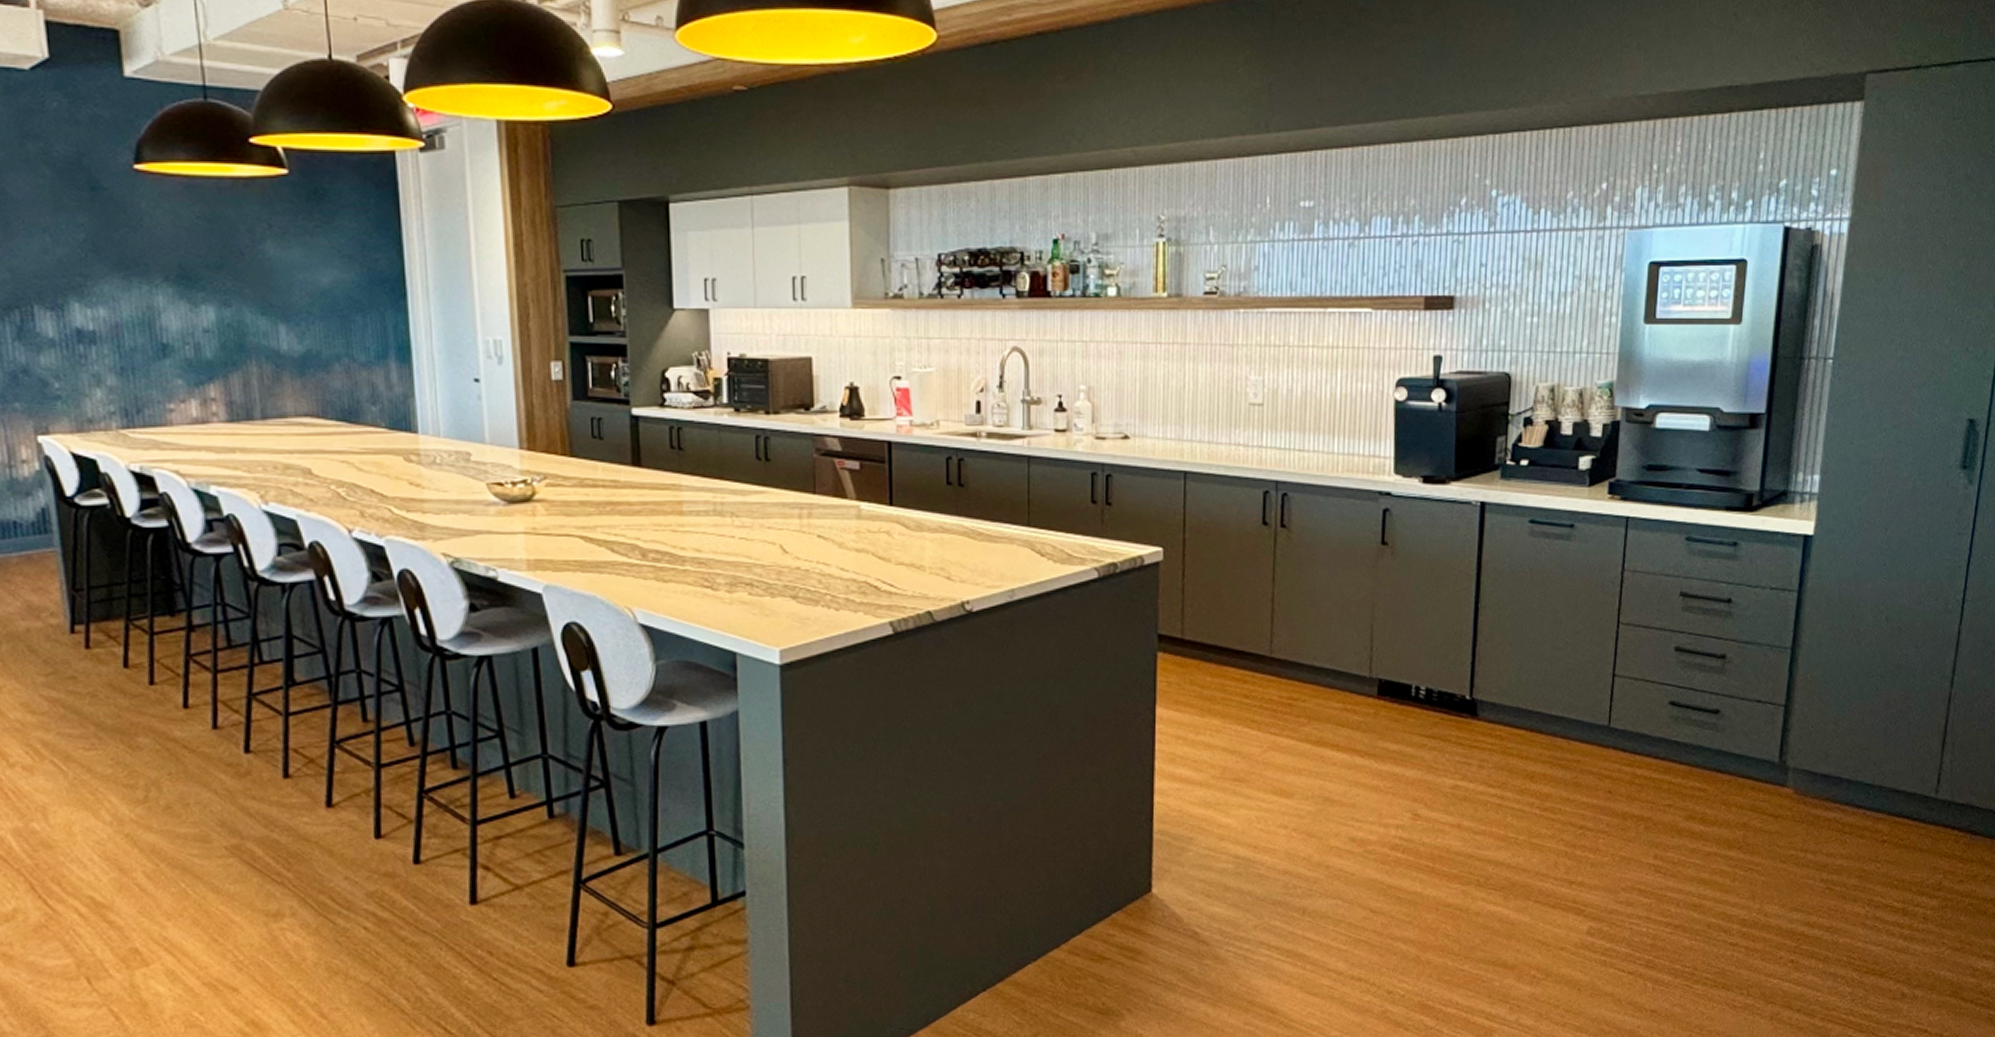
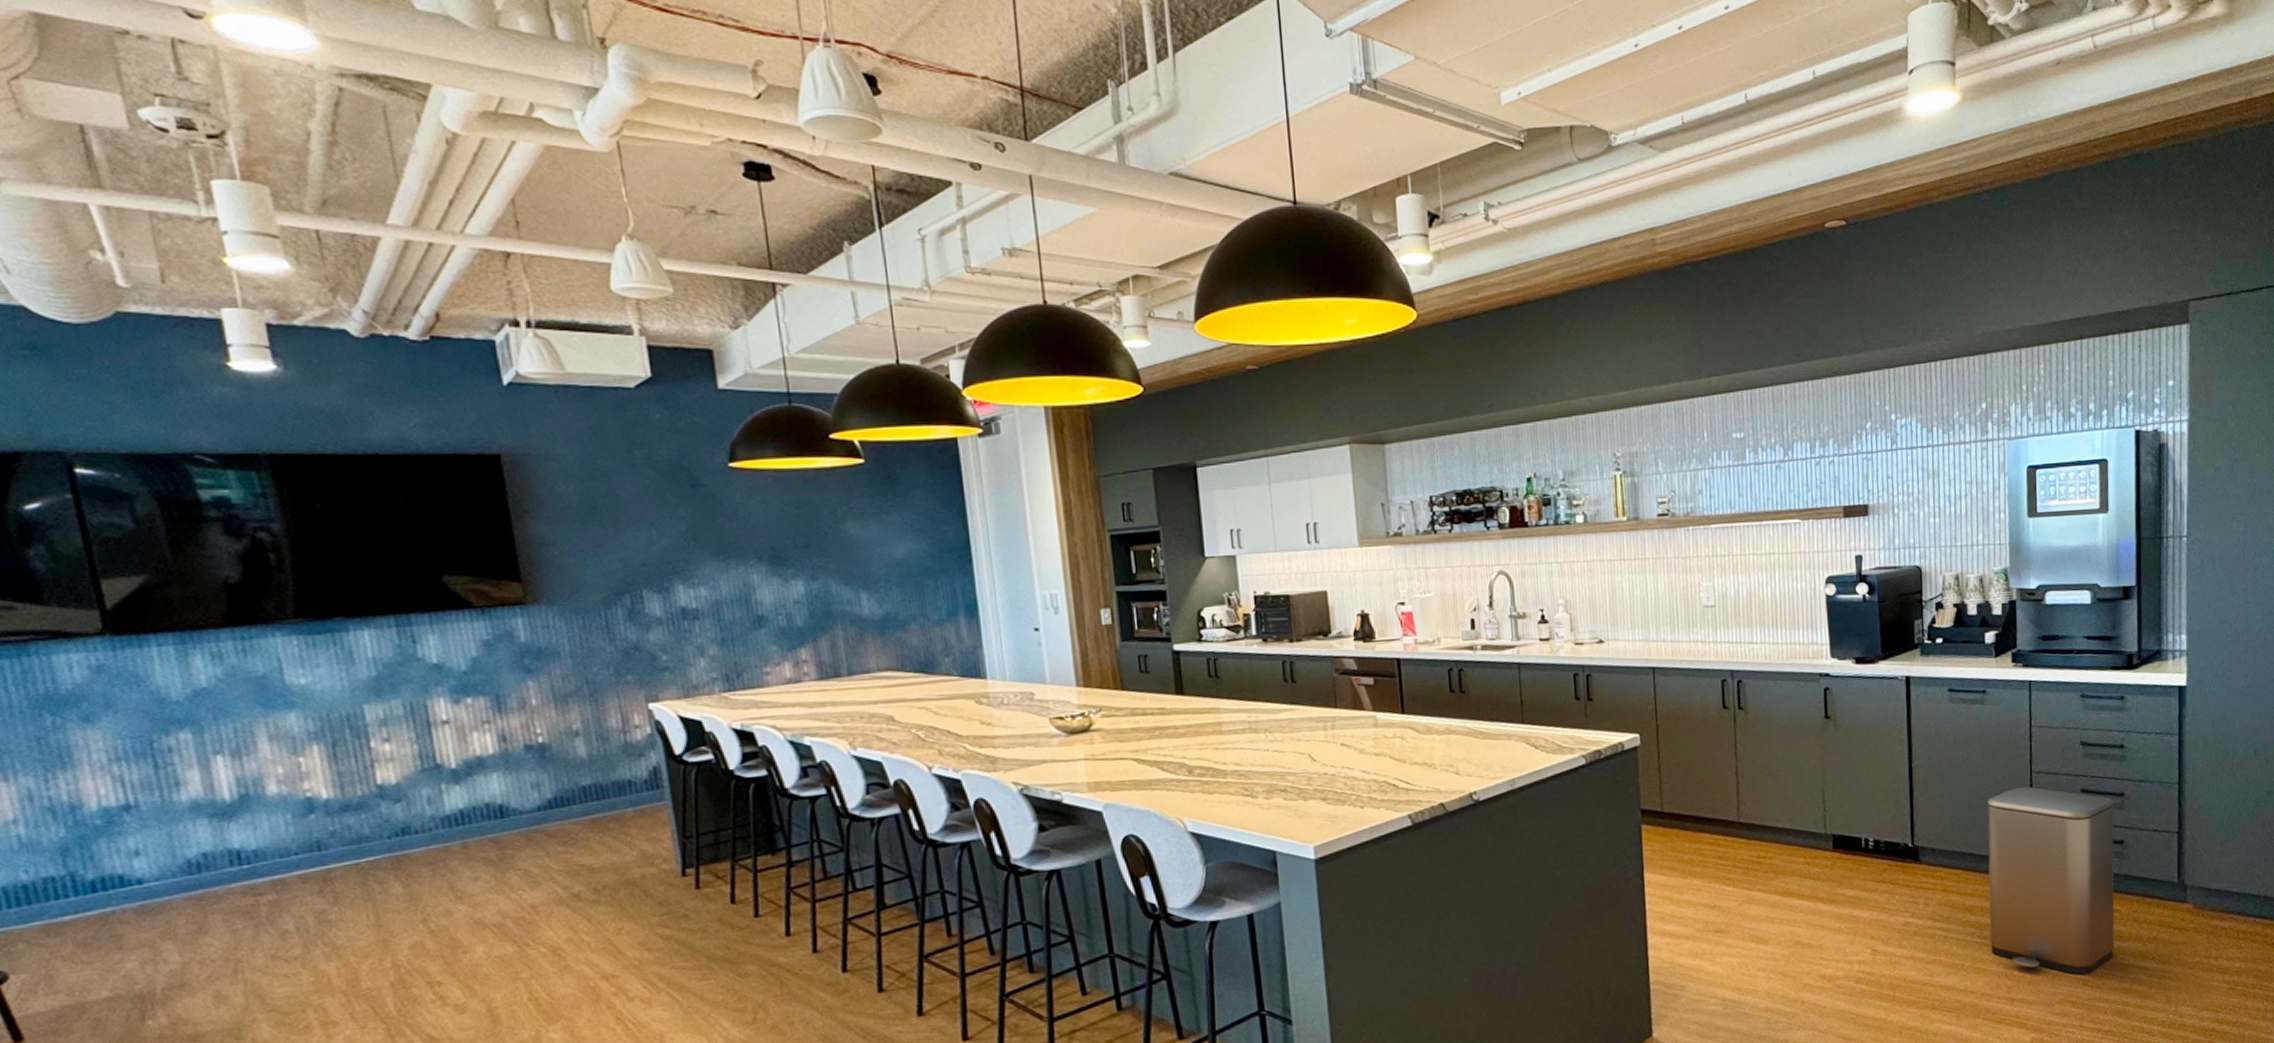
pedal bin: none [1551,640,1712,860] -> present [1987,787,2115,975]

